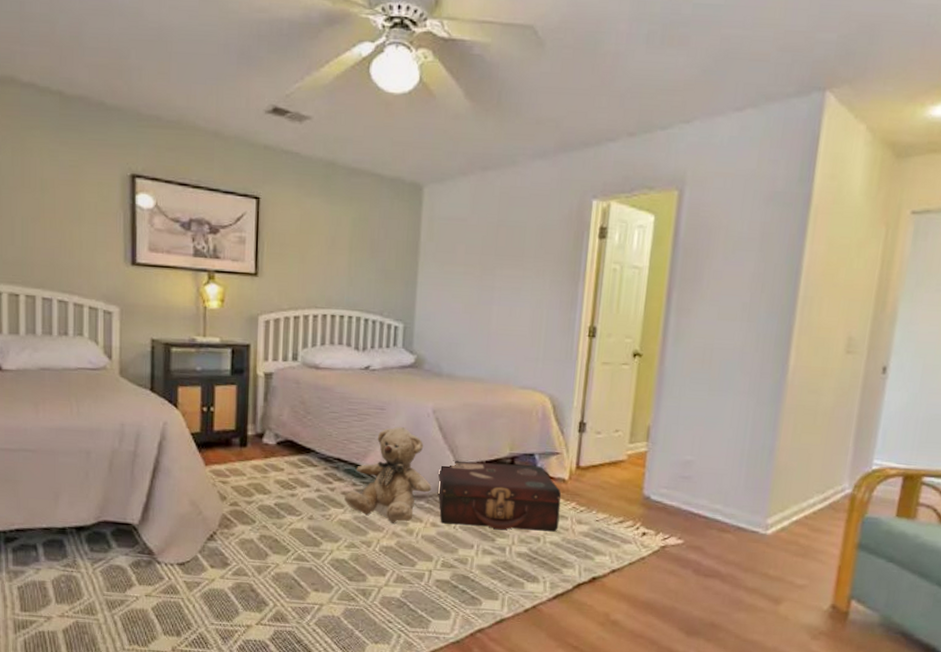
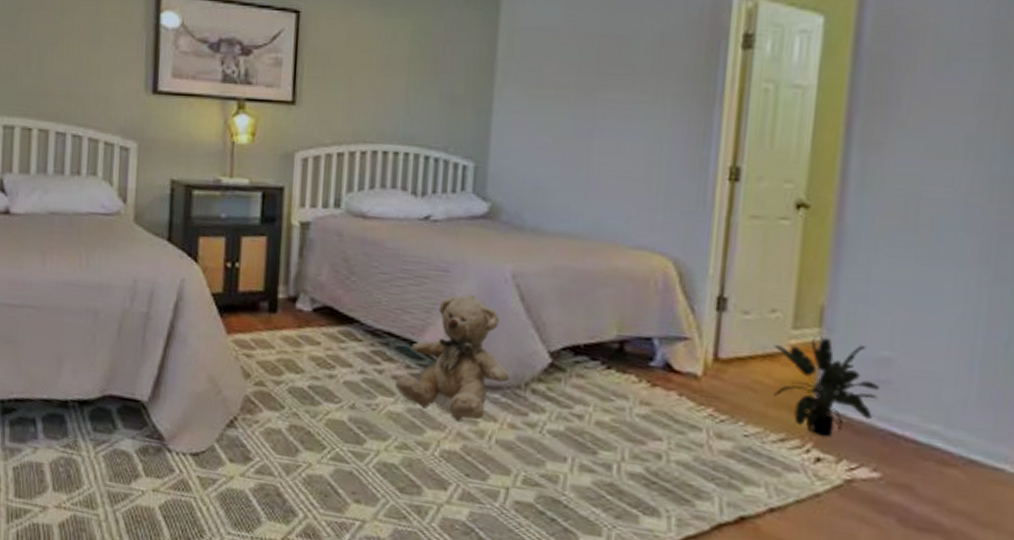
suitcase: present [438,460,562,532] -> none [518,341,693,447]
potted plant: none [616,448,685,517] -> present [773,336,881,436]

